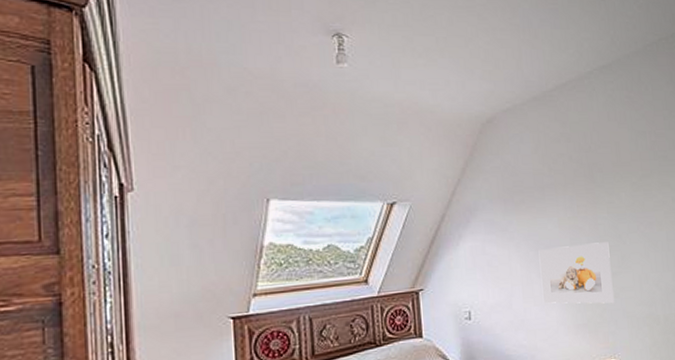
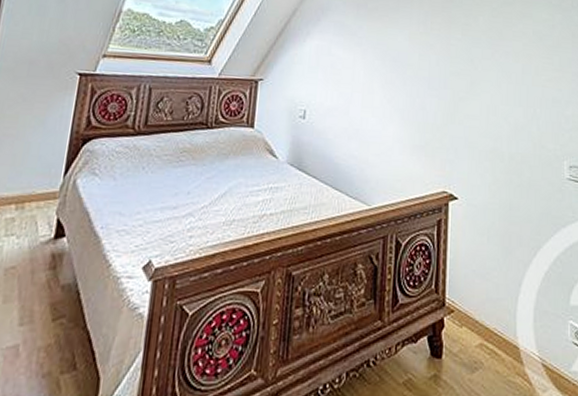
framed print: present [538,242,614,304] -> none [382,60,459,130]

